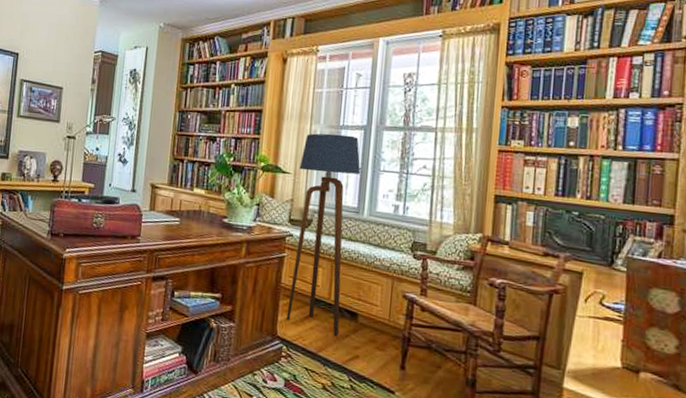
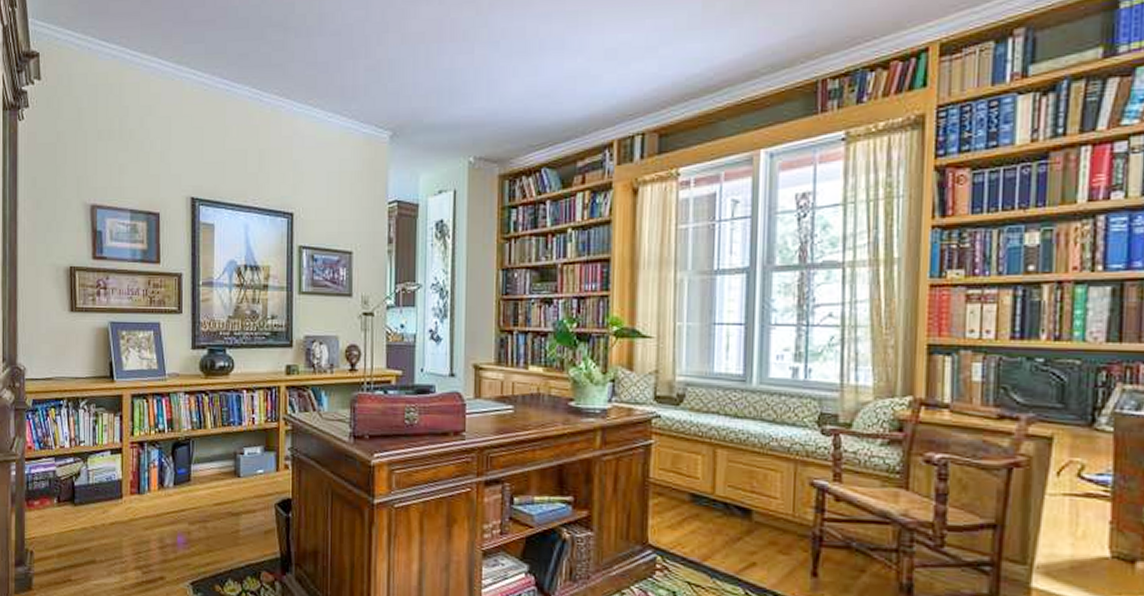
floor lamp: present [286,133,361,335] -> none [659,281,746,539]

